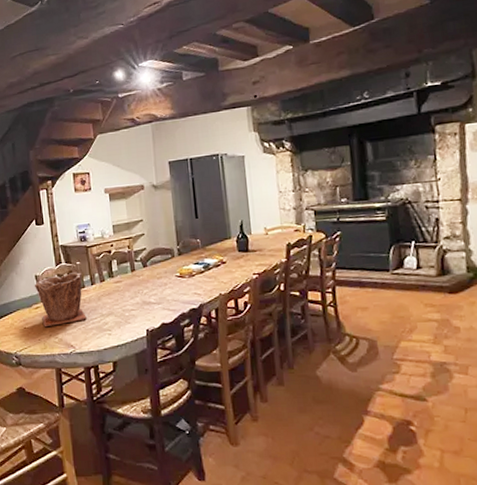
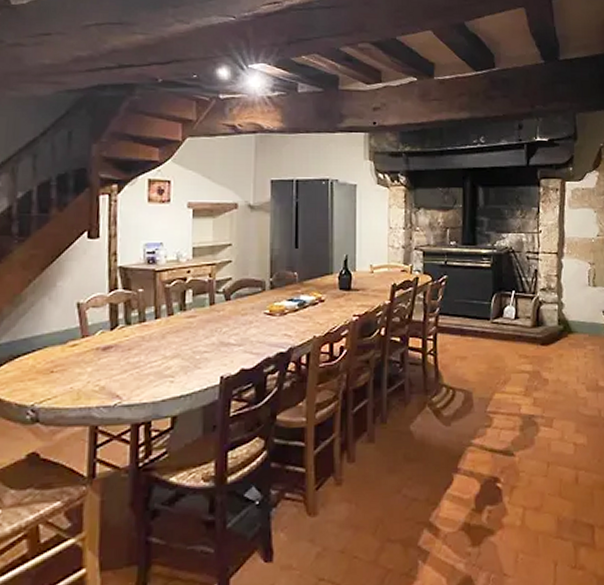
plant pot: present [34,272,87,328] -> none [73,302,144,372]

